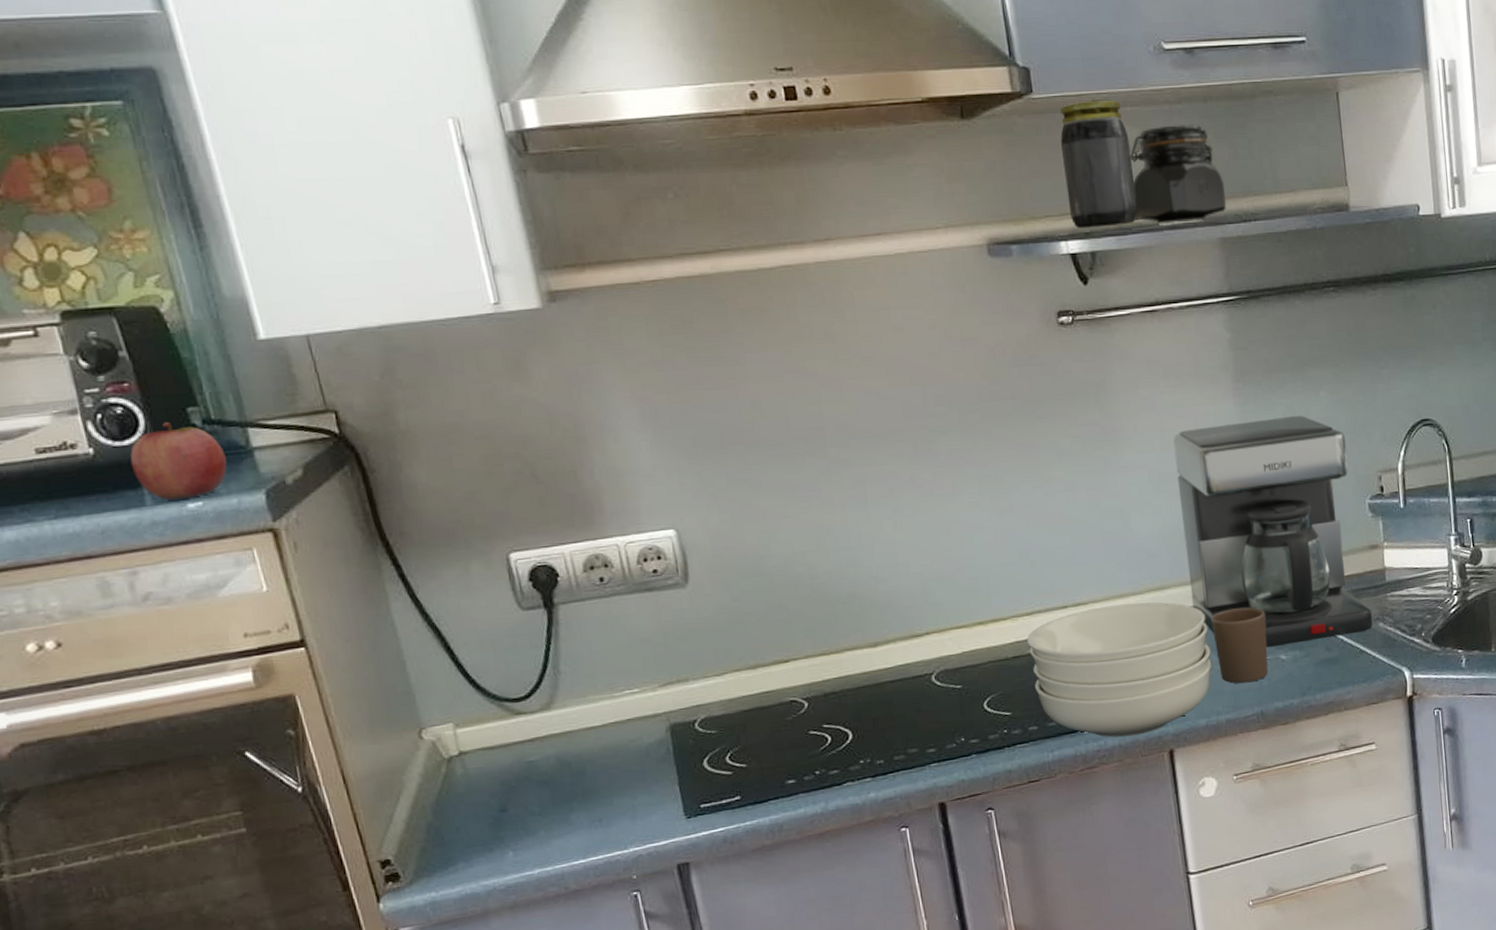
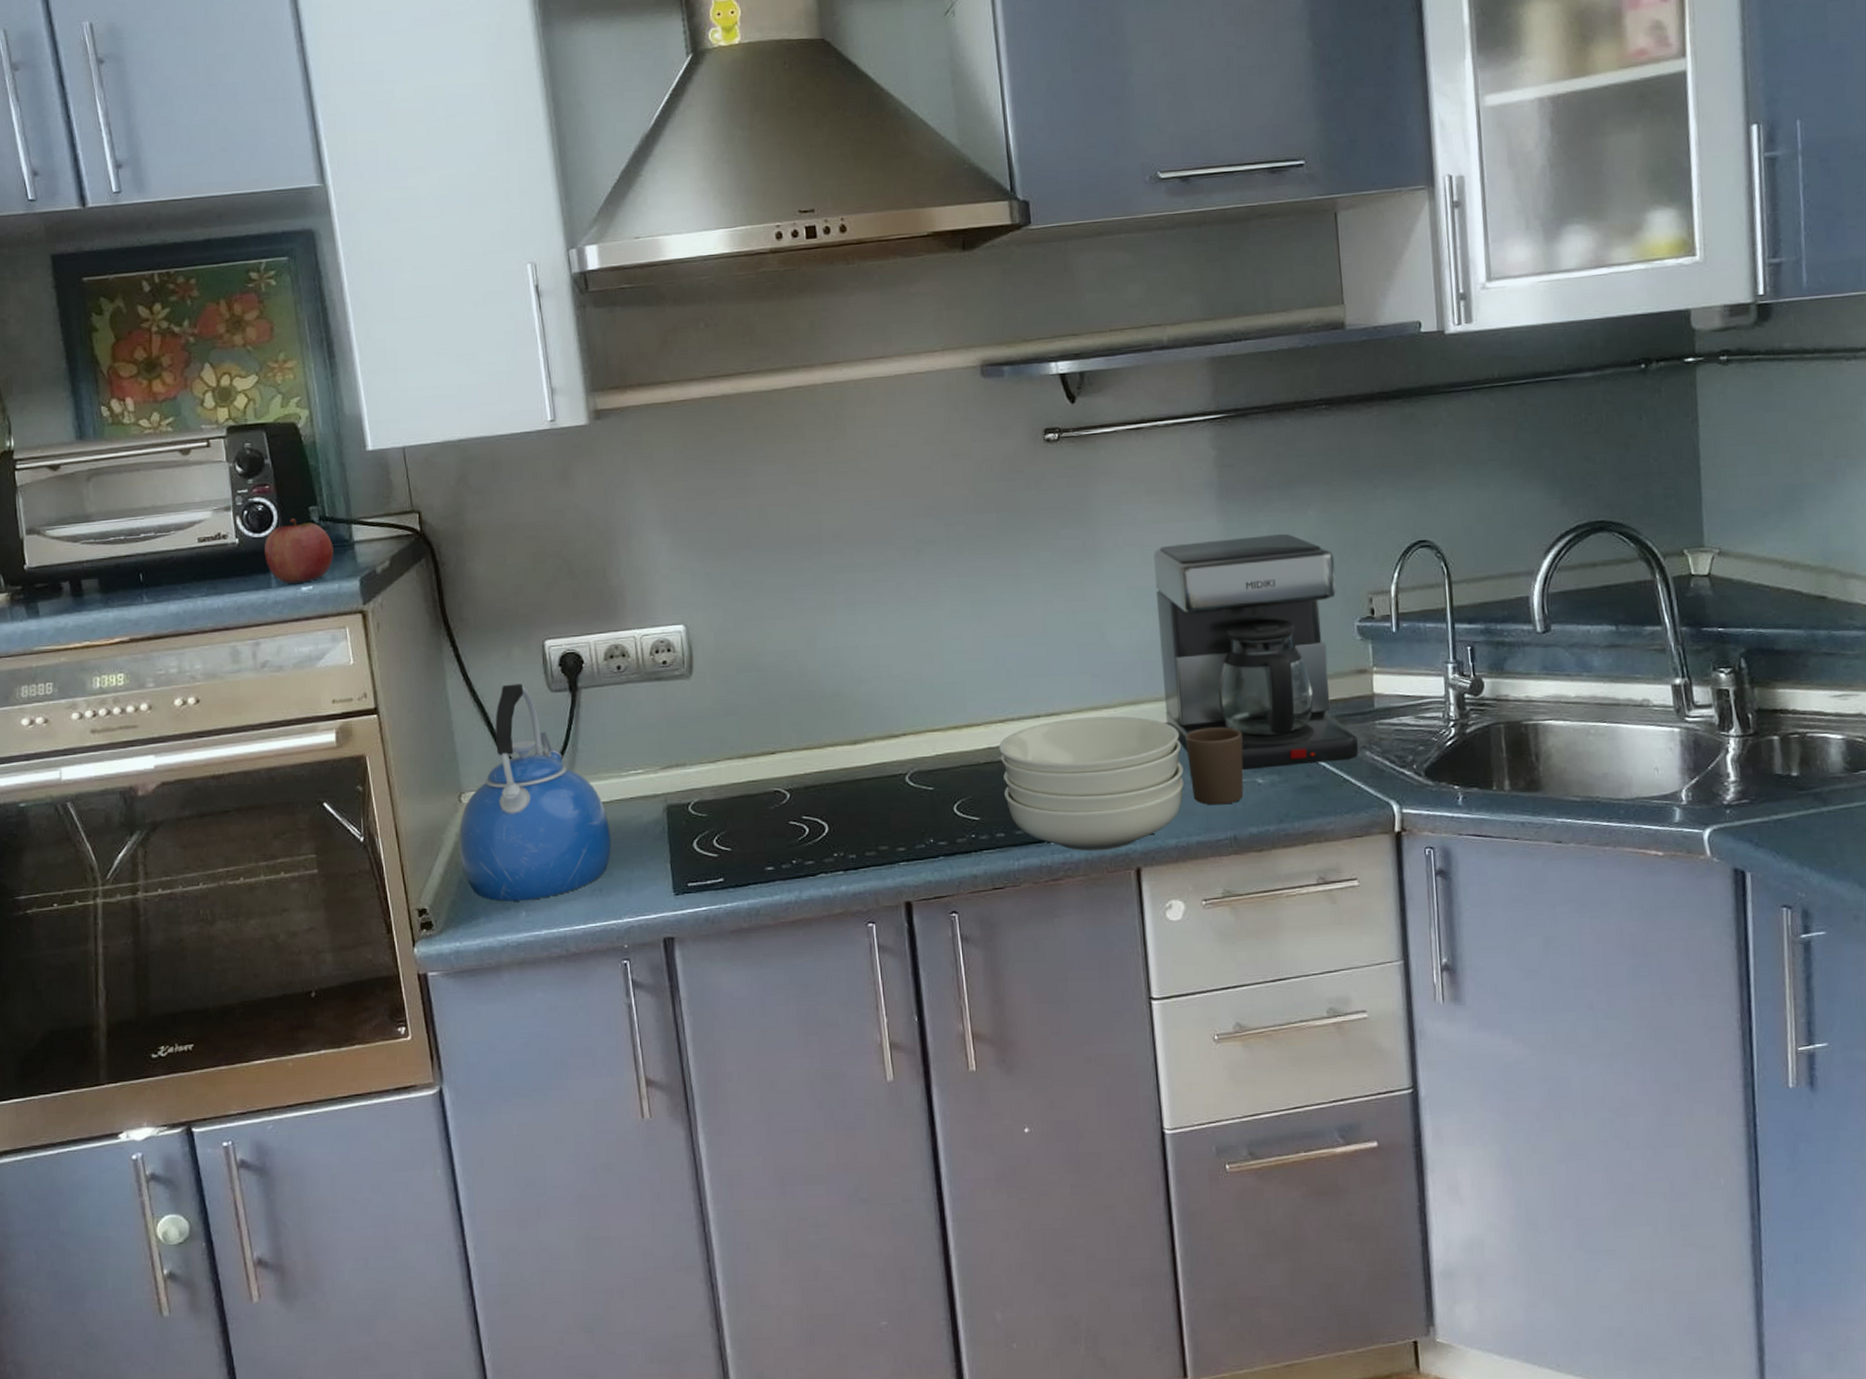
kettle: none [423,602,609,843] -> present [459,683,612,902]
jar: present [1060,100,1138,229] -> none [1055,228,1128,350]
jar: present [1131,124,1226,224] -> none [1123,248,1216,345]

